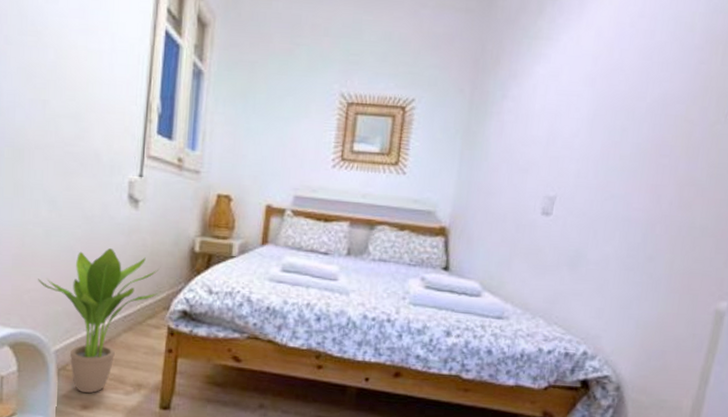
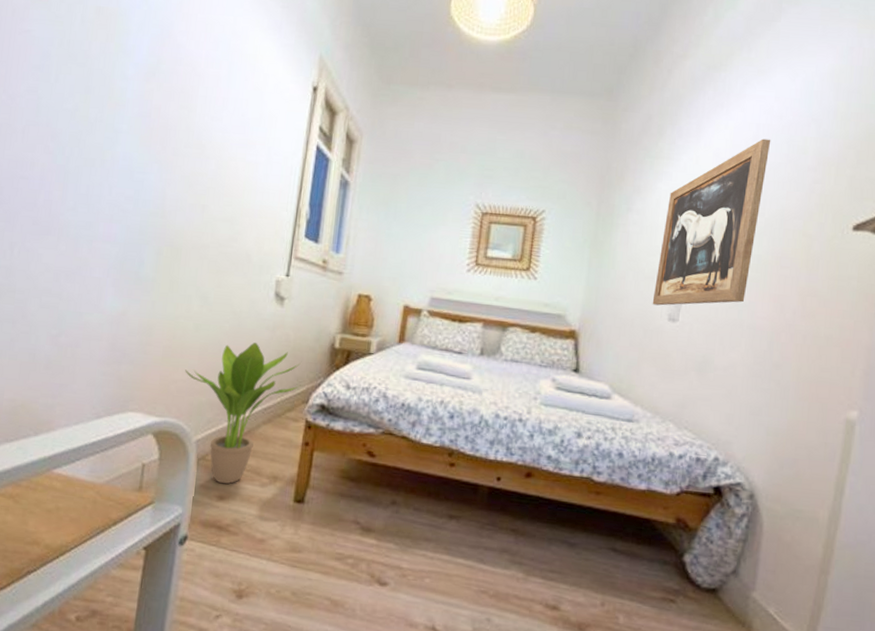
wall art: none [525,15,658,199] -> present [652,138,771,306]

